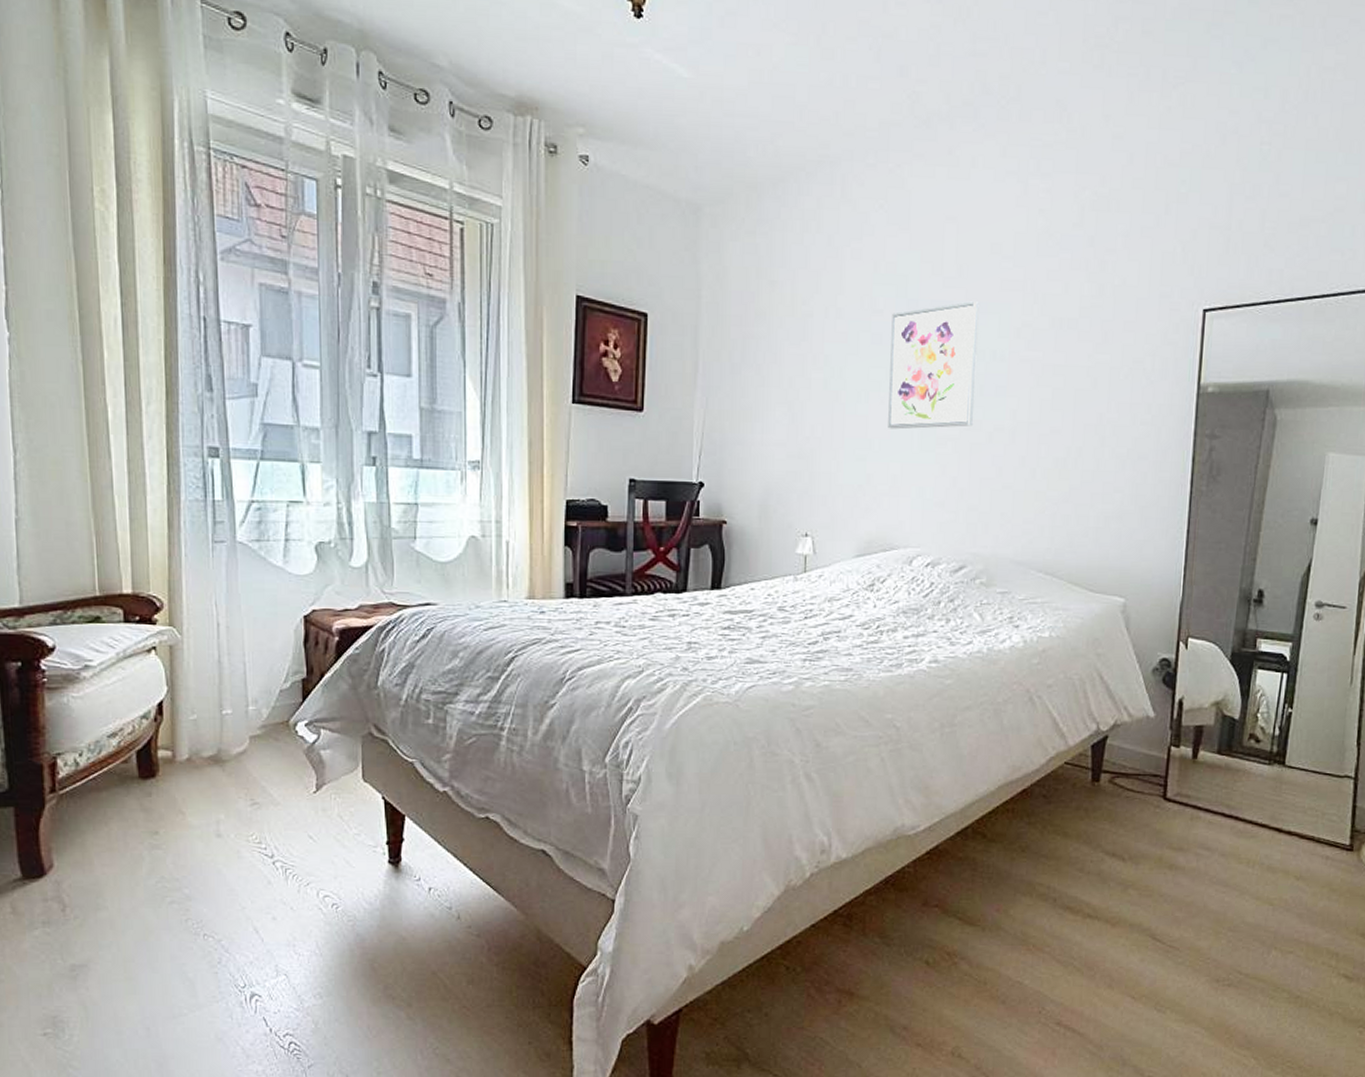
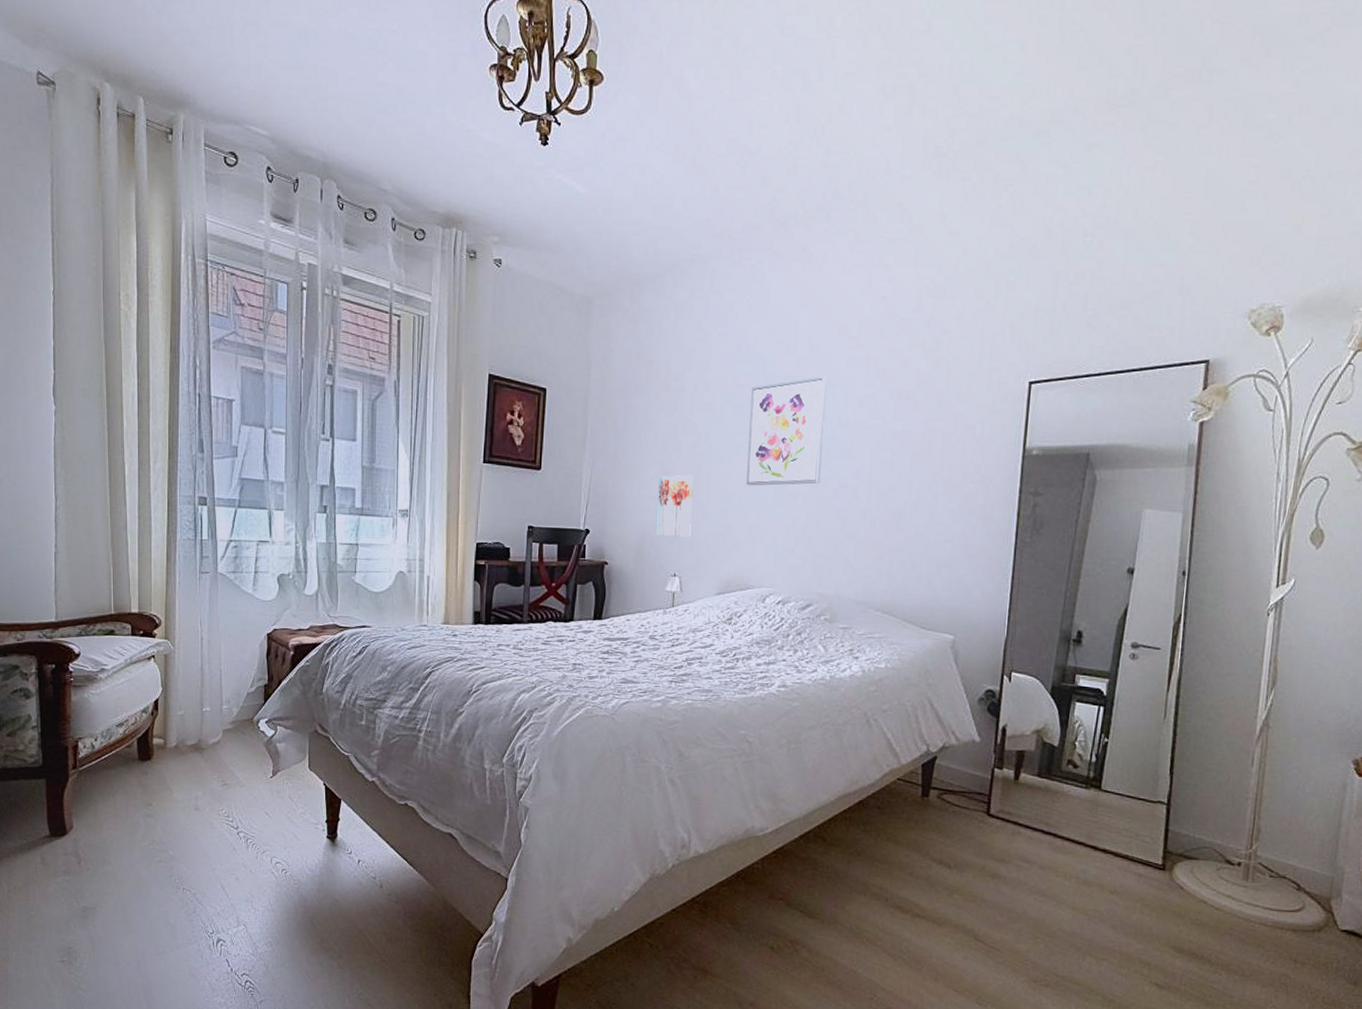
wall art: none [784,416,826,491] -> present [656,474,694,538]

